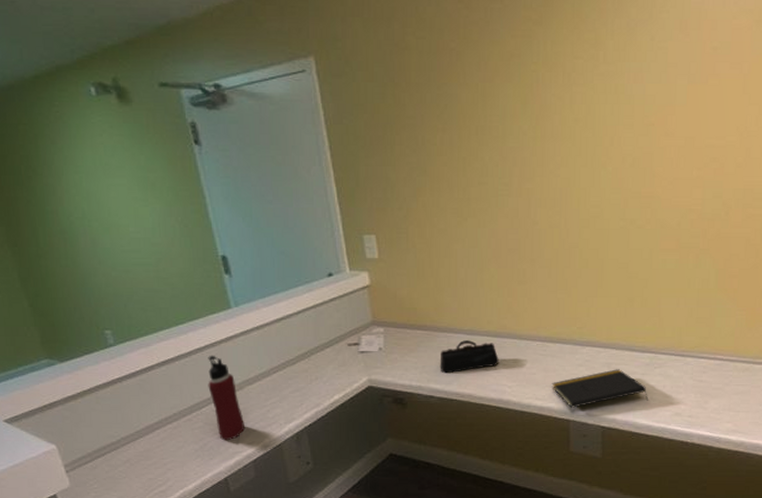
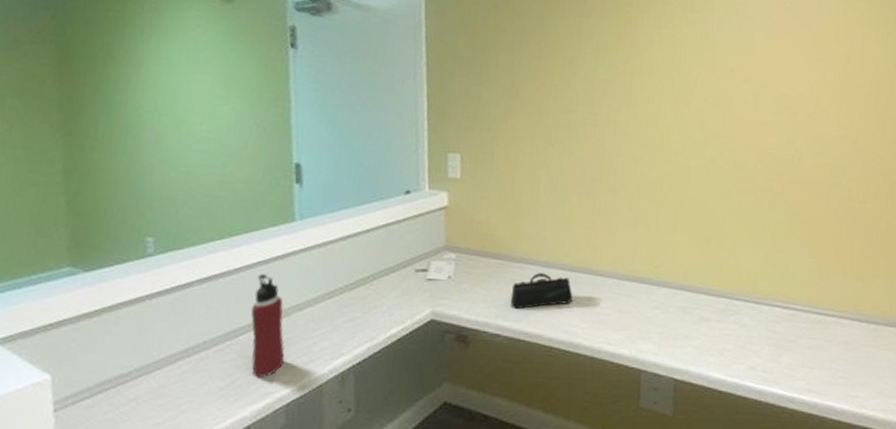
notepad: present [552,369,648,408] -> none [625,314,723,356]

